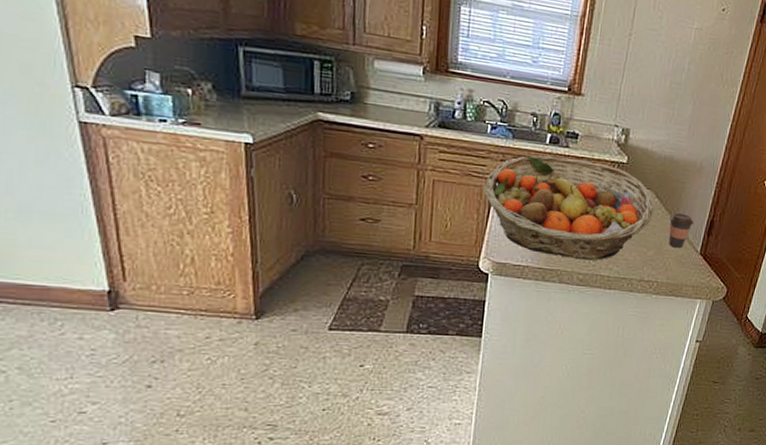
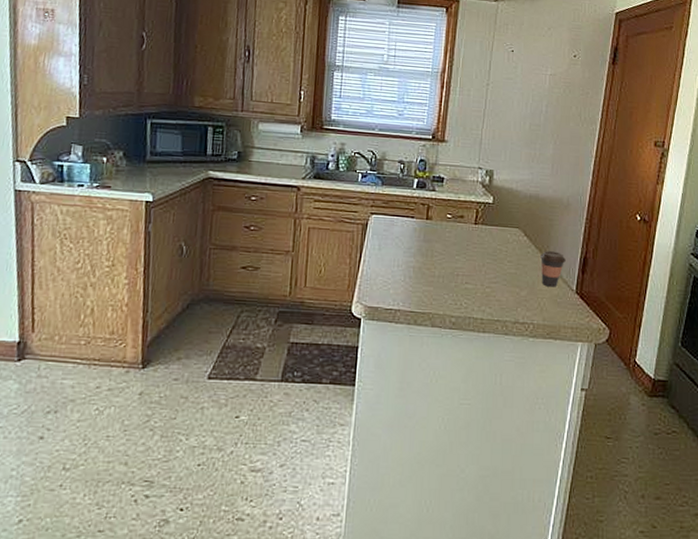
fruit basket: present [483,155,655,260] -> none [355,199,524,302]

